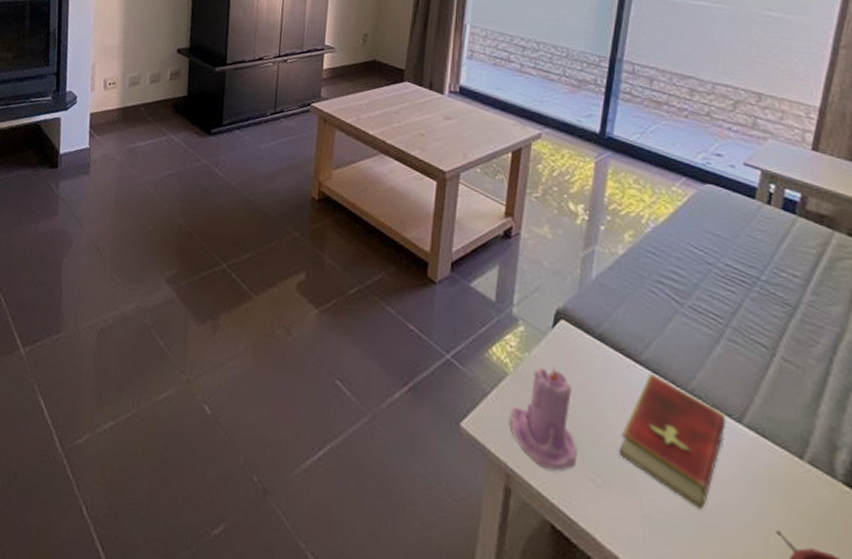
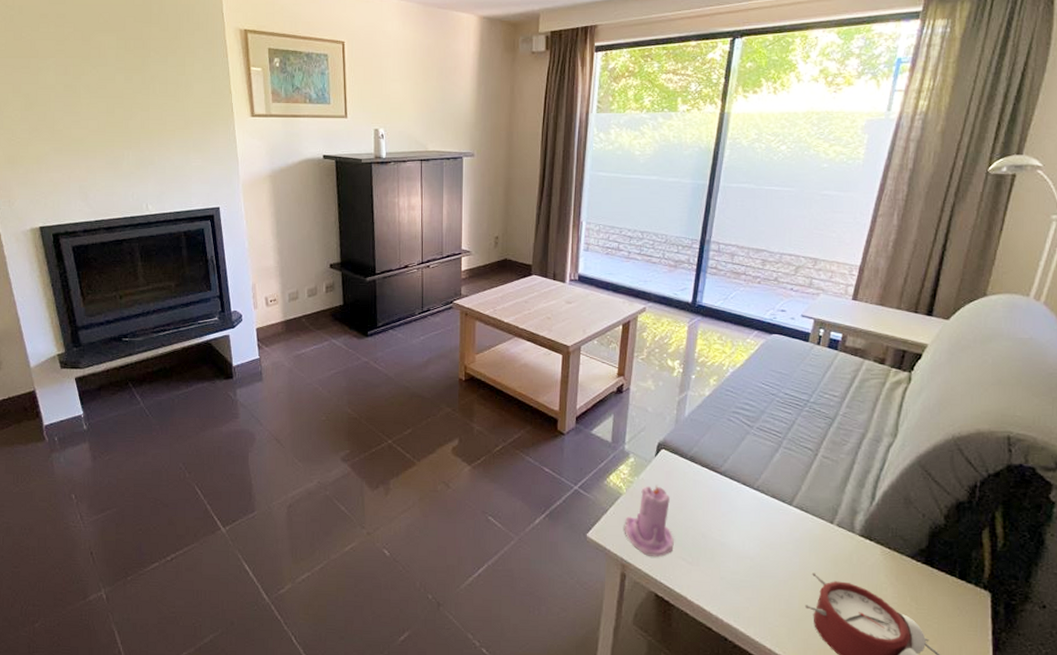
hardcover book: present [619,373,726,509] -> none [704,479,781,567]

